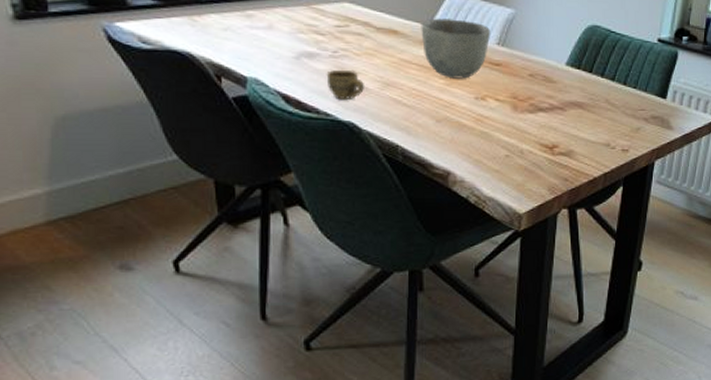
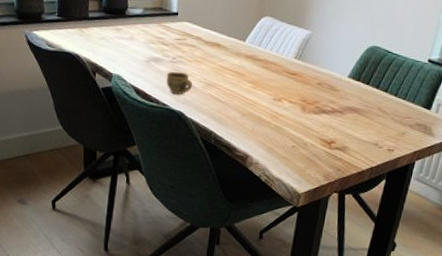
bowl: present [421,18,491,79] -> none [237,36,291,84]

